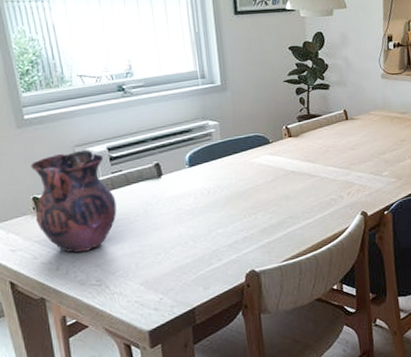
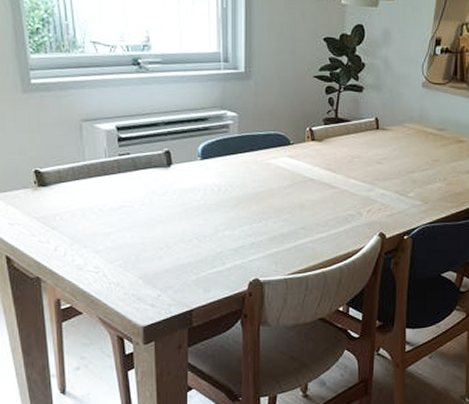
vase: present [31,149,117,253] -> none [35,125,121,235]

